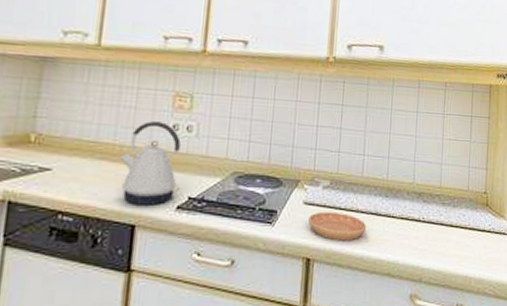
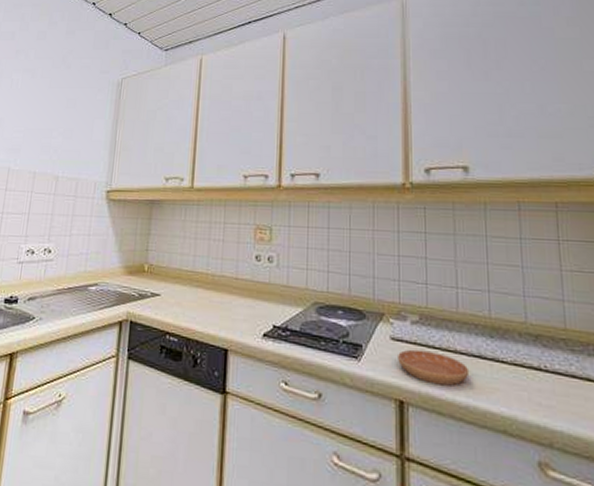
kettle: present [120,121,181,205] -> none [213,253,264,332]

